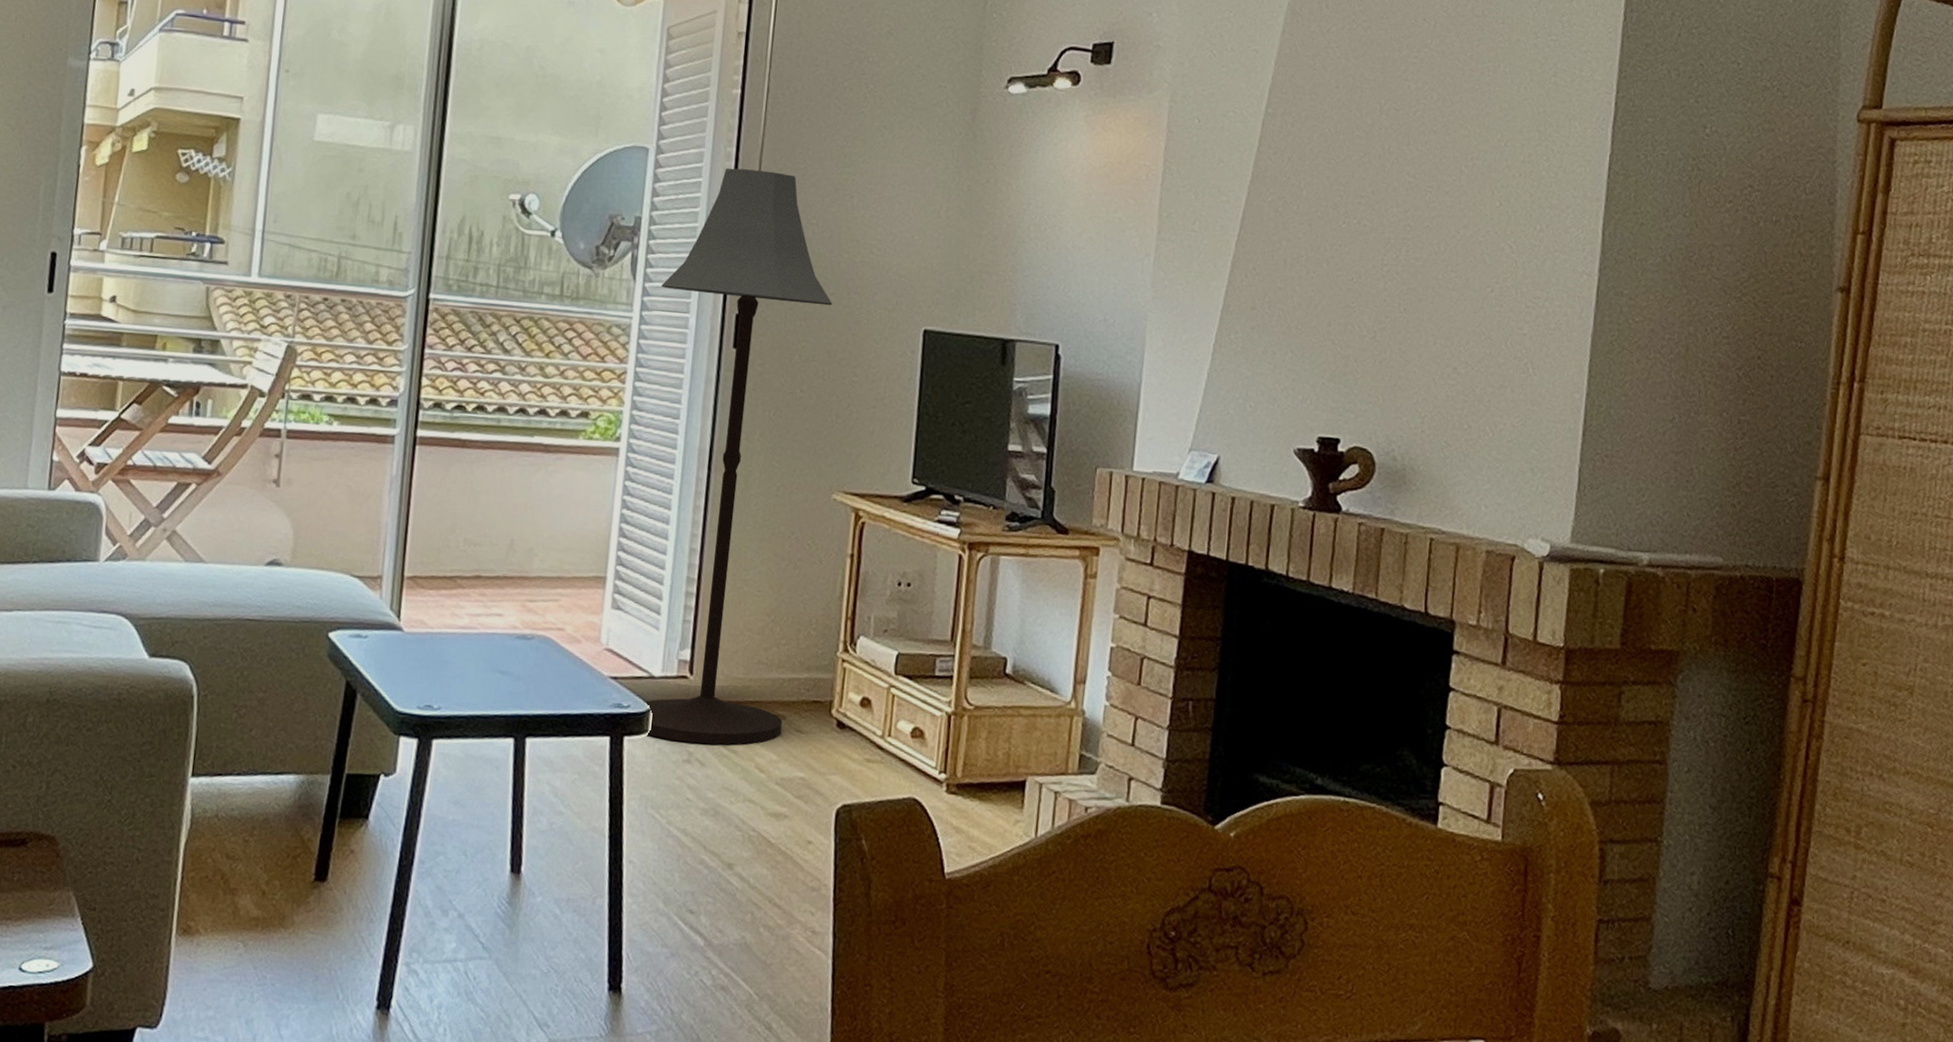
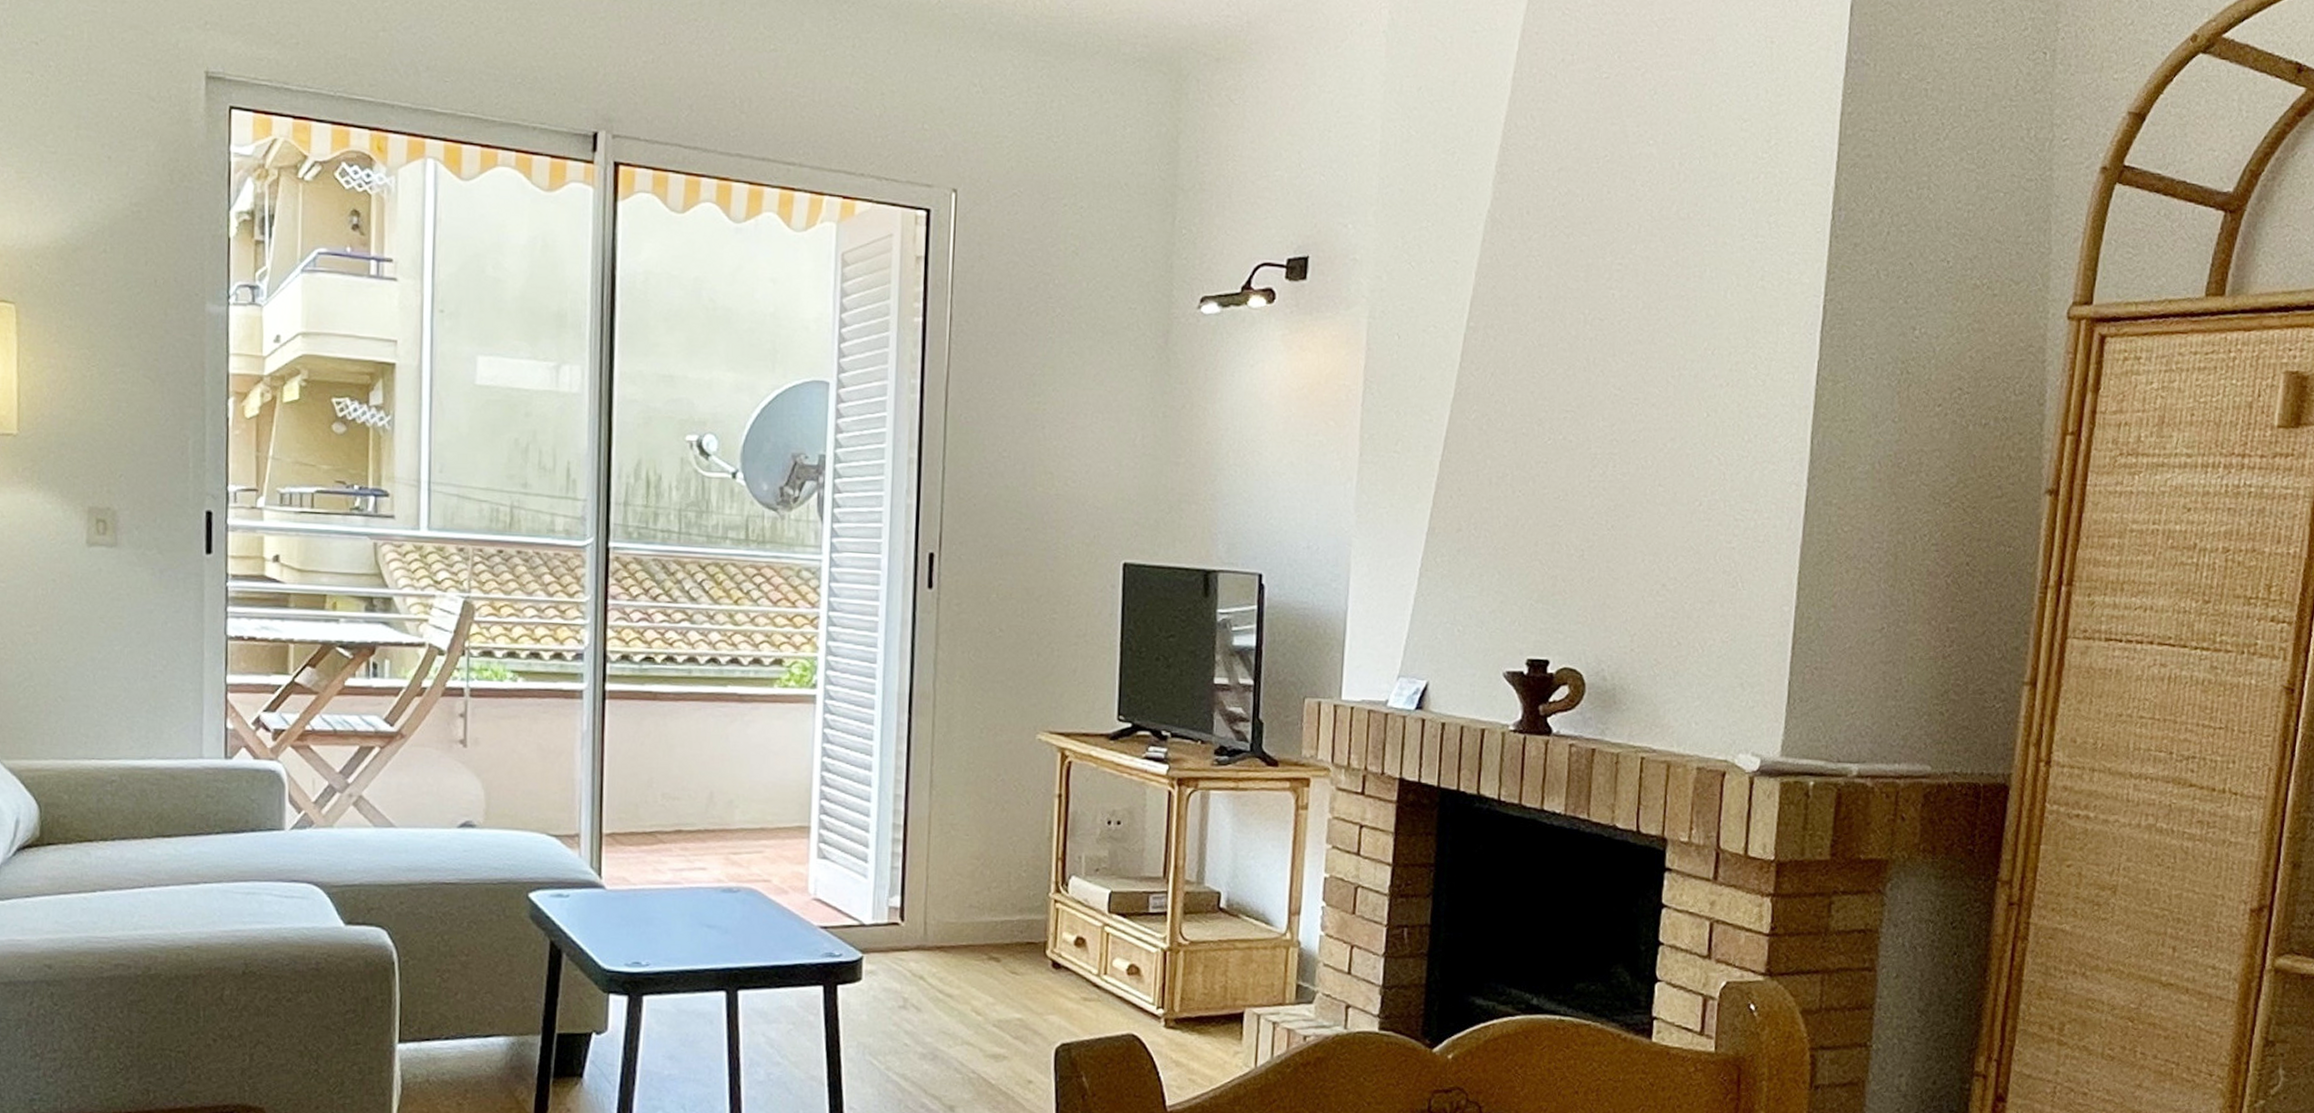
floor lamp: present [644,168,833,746] -> none [850,401,1028,990]

